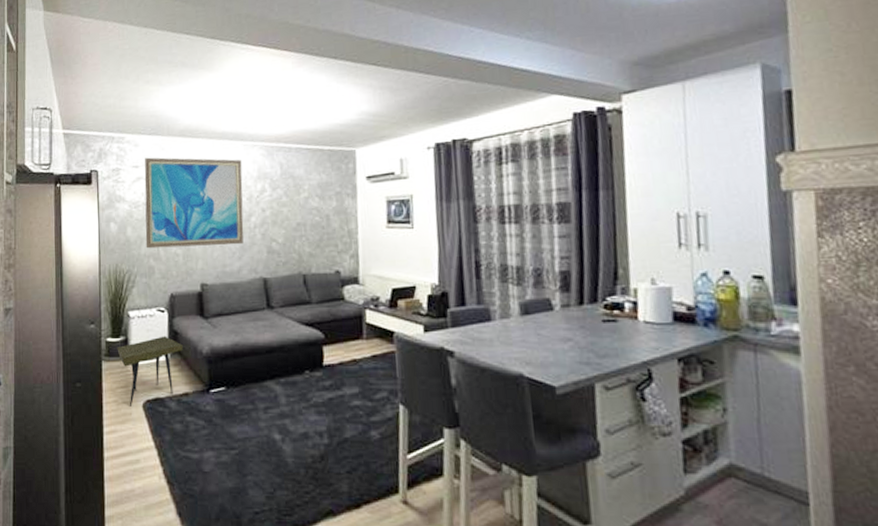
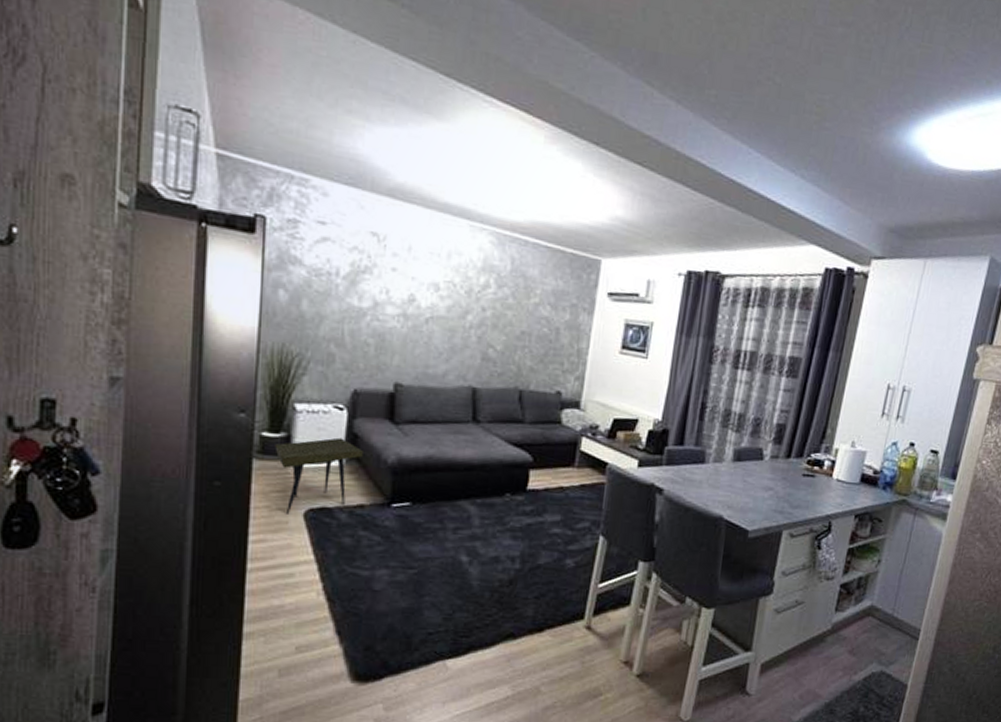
wall art: present [144,157,244,249] -> none [326,213,465,345]

